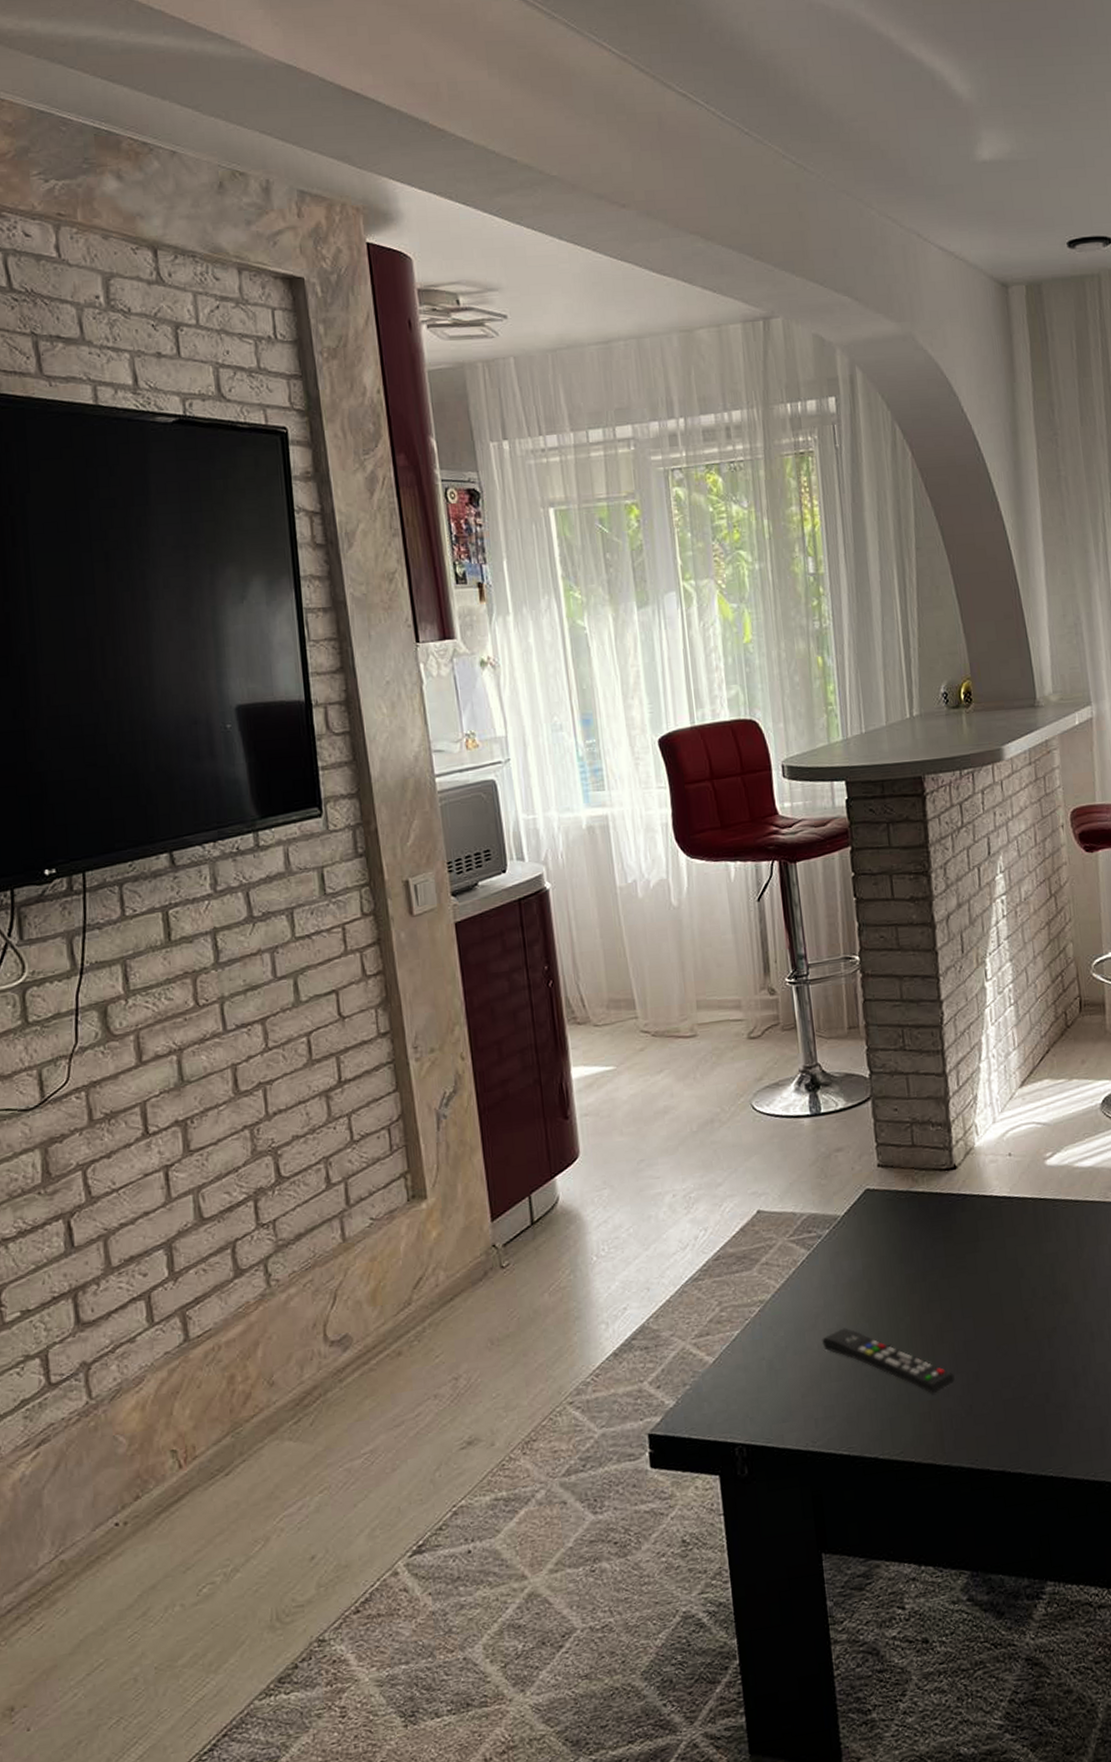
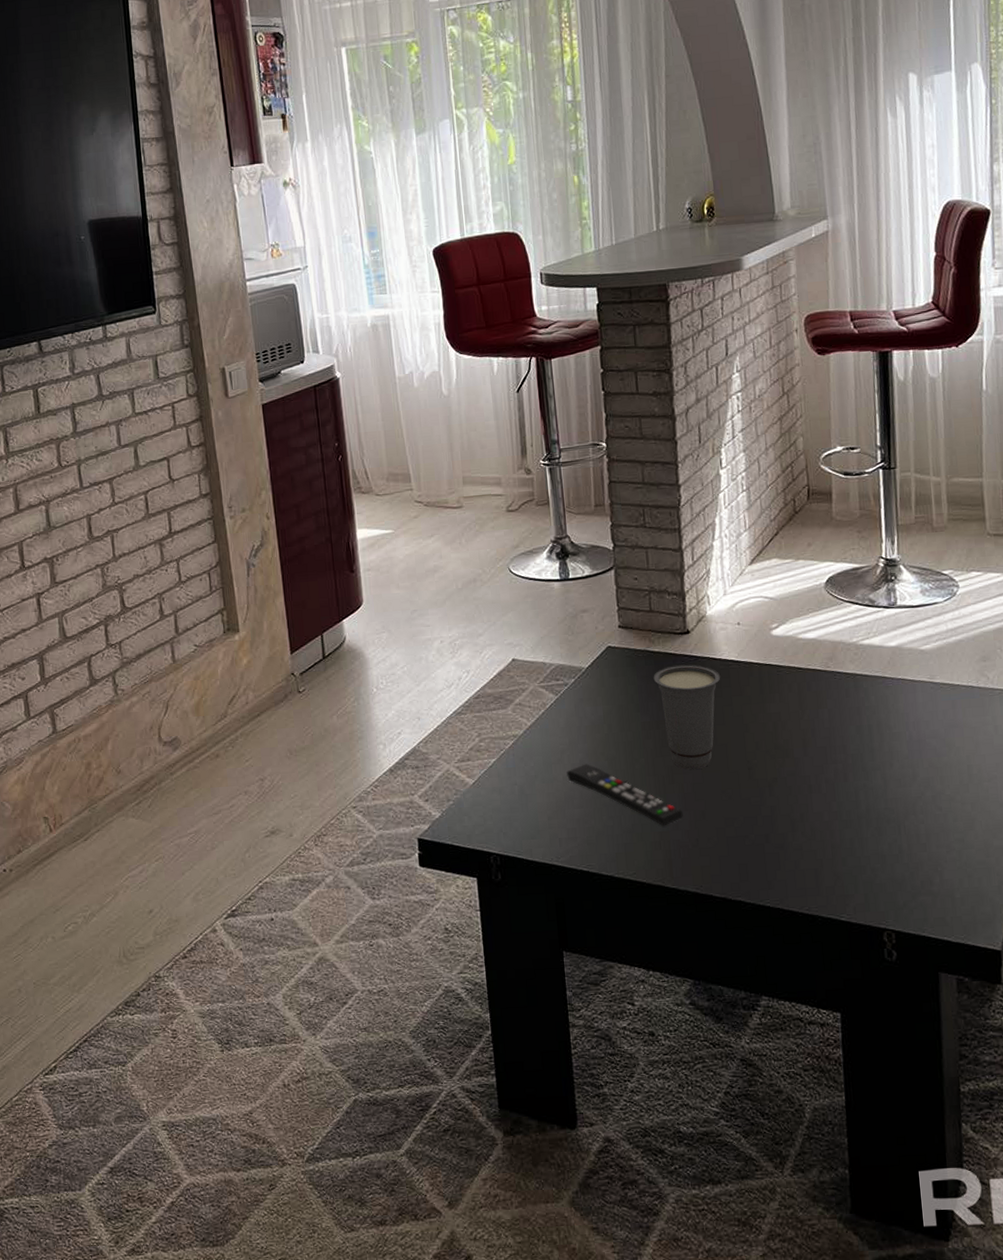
cup: none [917,1204,992,1326] -> present [653,664,721,770]

